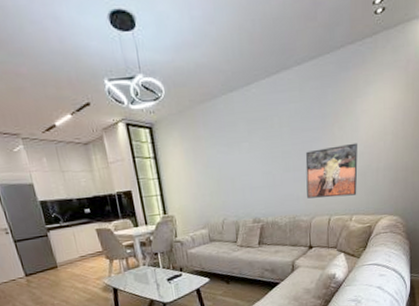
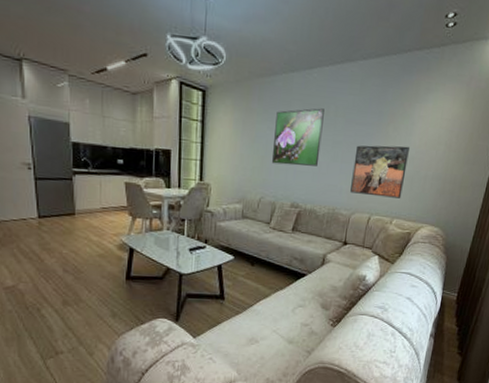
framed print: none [223,122,273,185] -> present [271,108,325,166]

